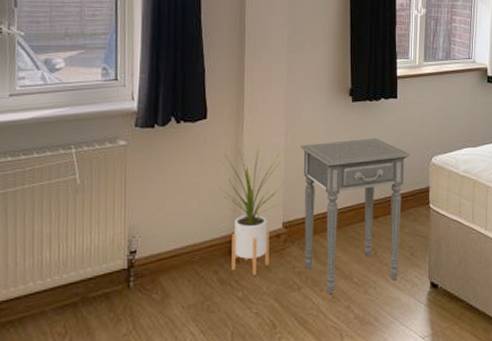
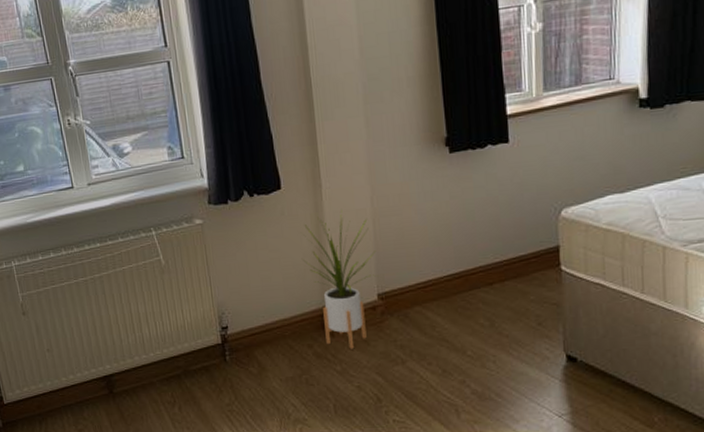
side table: present [299,138,410,295] -> none [389,193,531,369]

